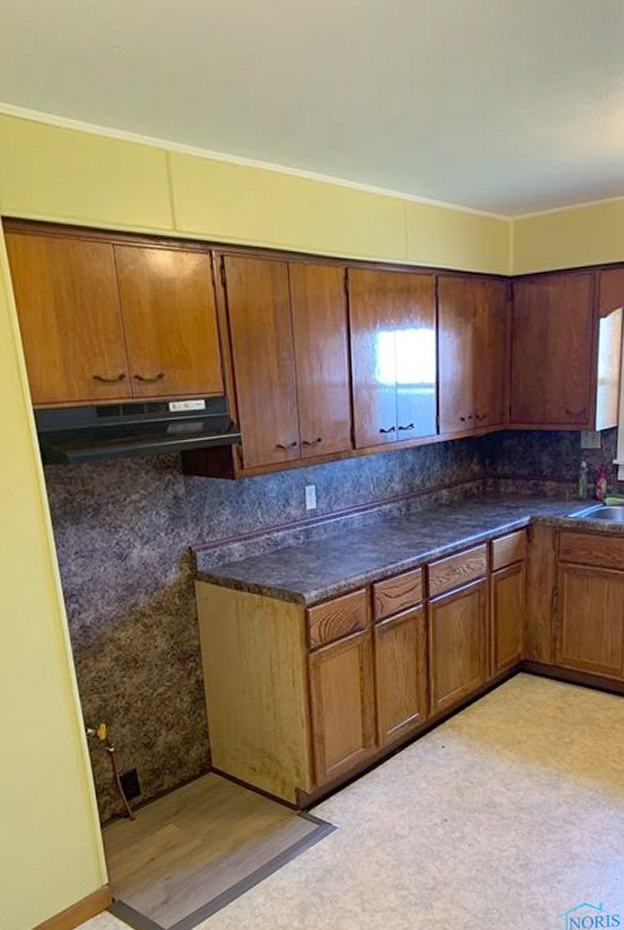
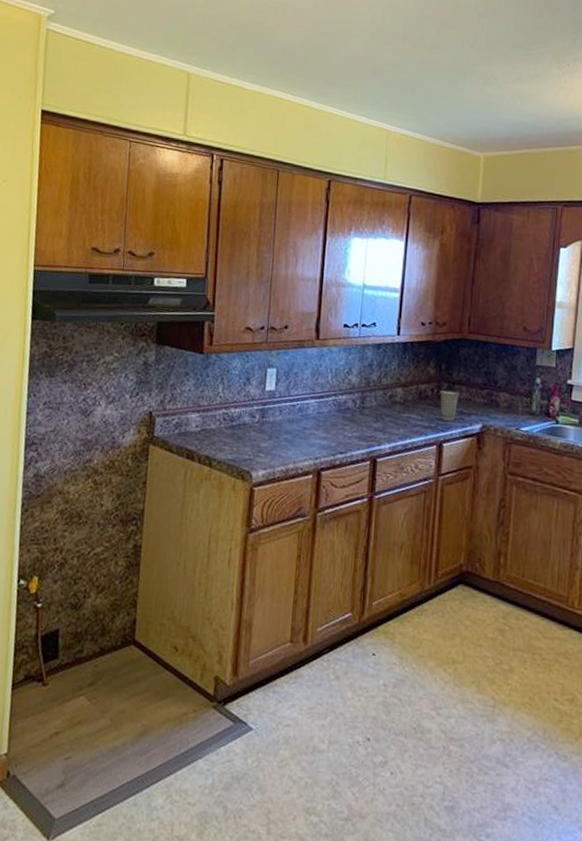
cup: none [485,485,507,517] -> present [439,390,461,421]

